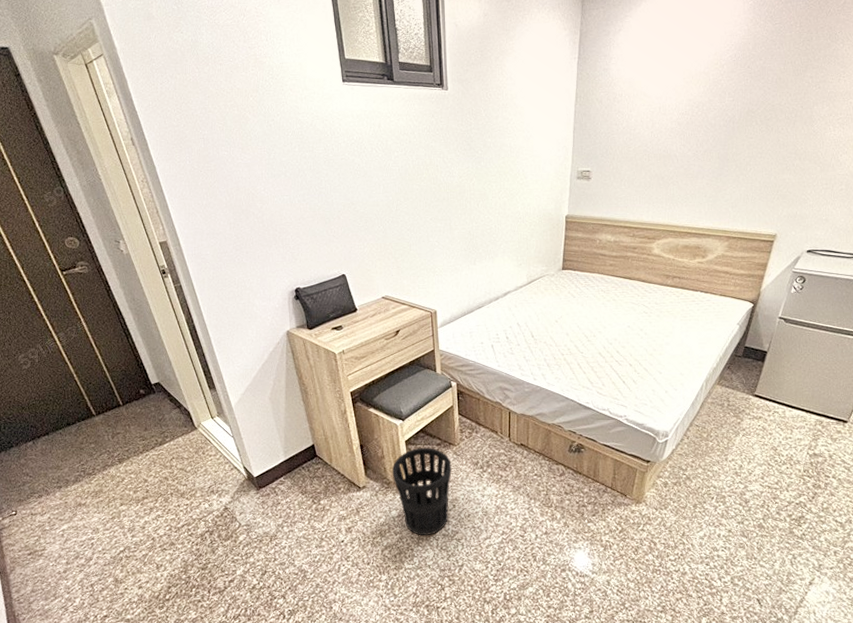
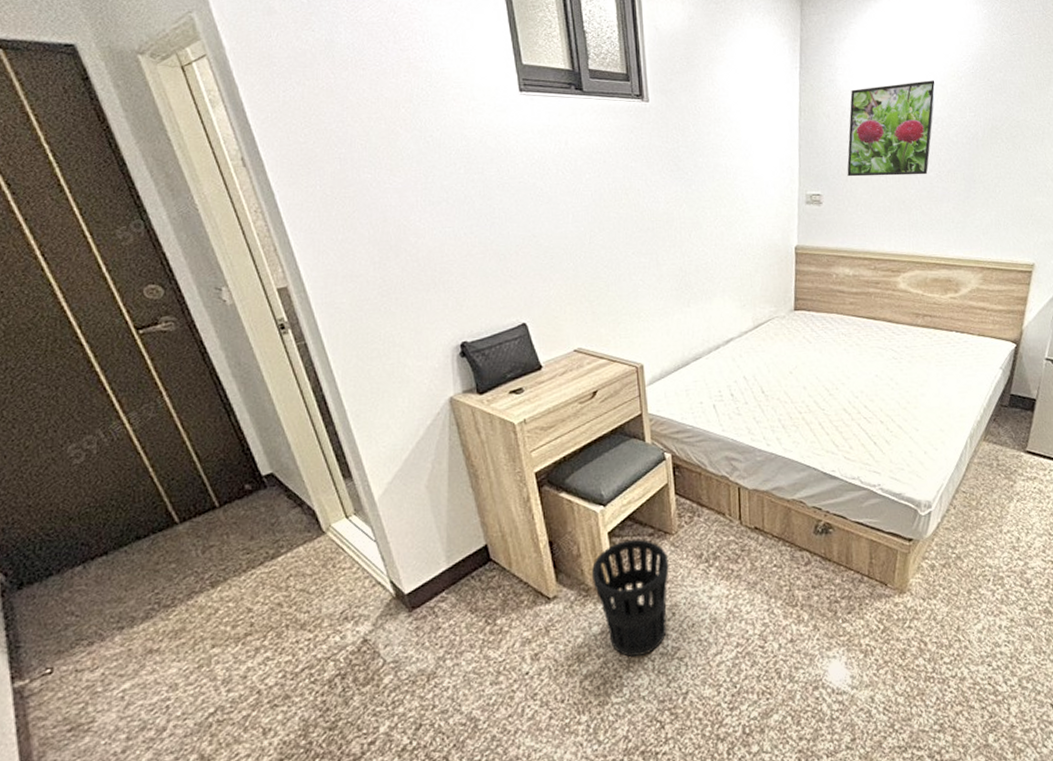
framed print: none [614,68,700,156] -> present [847,80,937,177]

